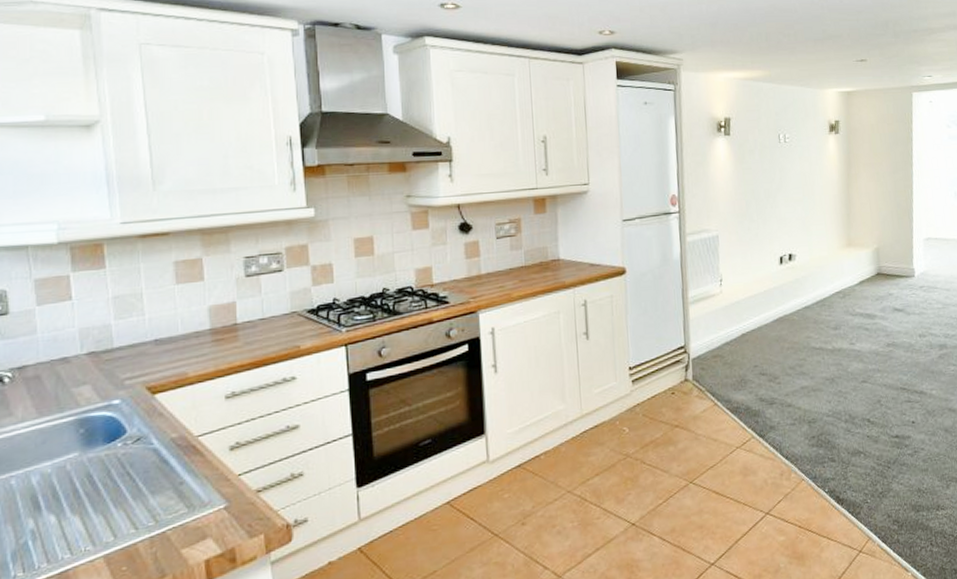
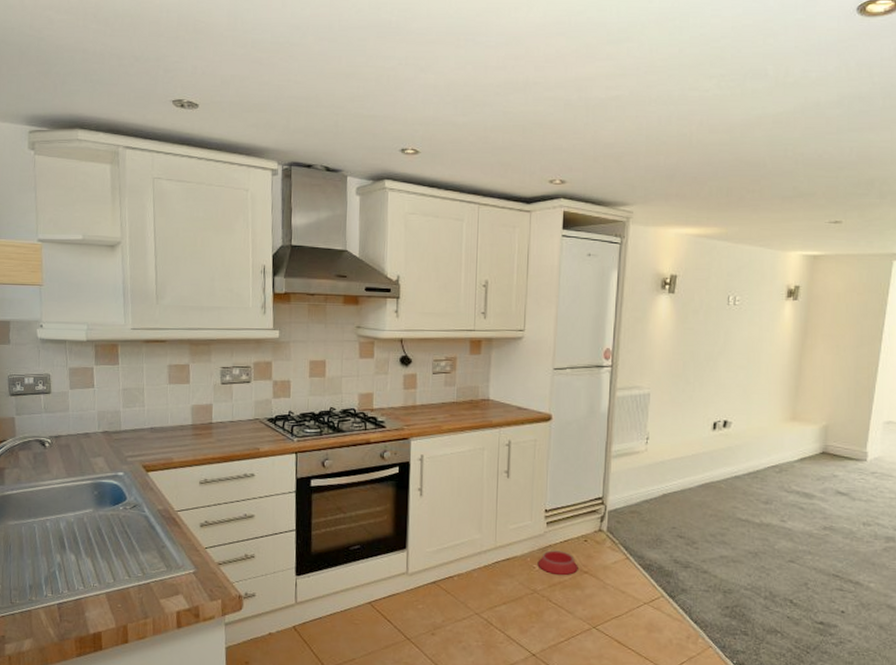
pet bowl: none [627,408,669,434] -> present [537,550,578,575]

